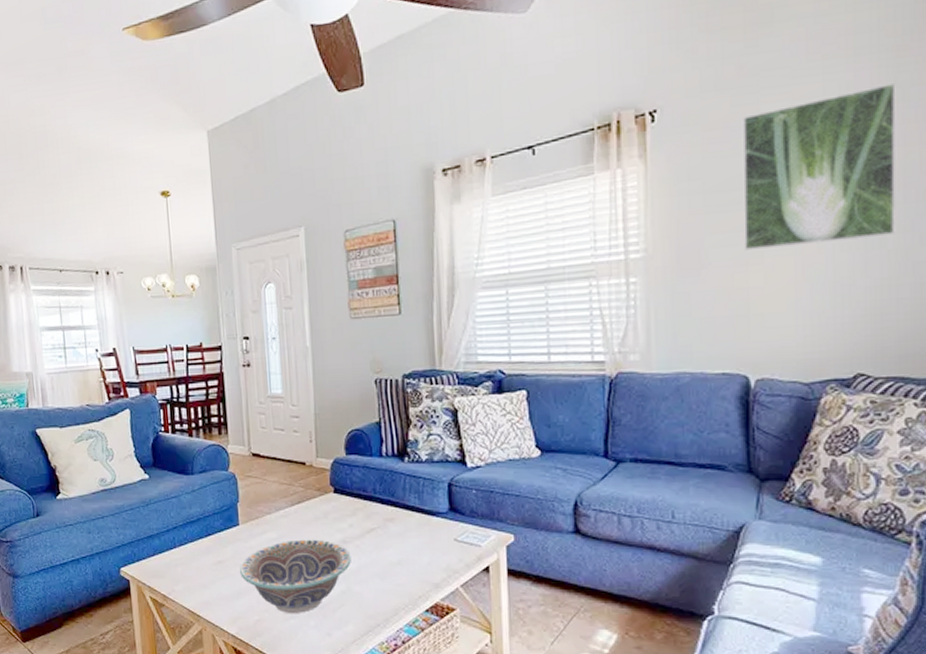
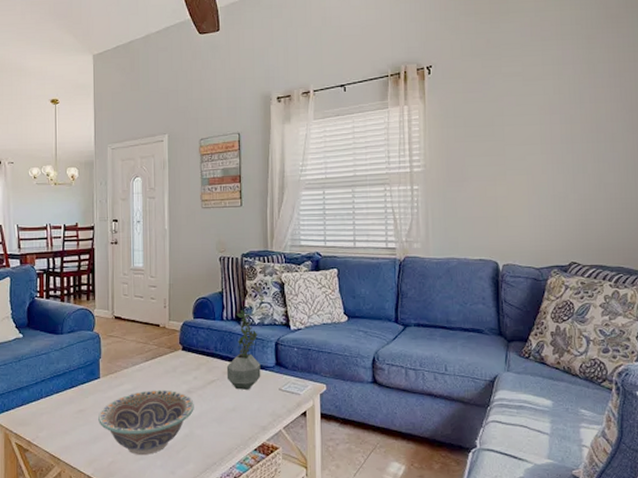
potted plant: none [388,443,431,540] -> present [226,309,261,390]
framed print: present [743,83,896,251] -> none [491,60,592,170]

